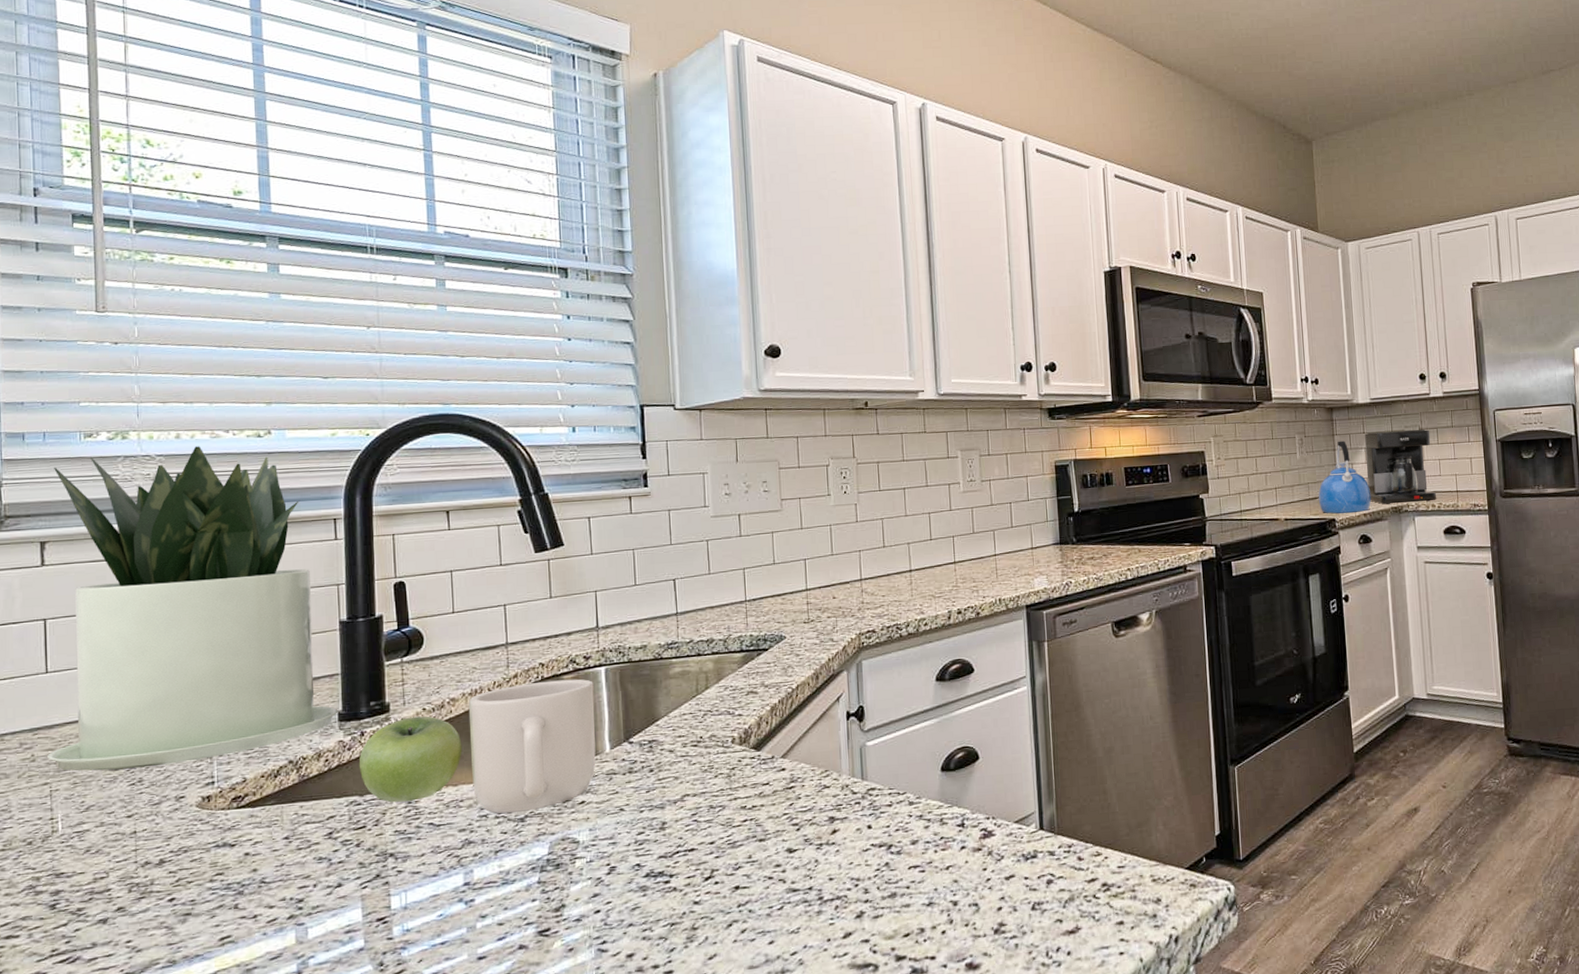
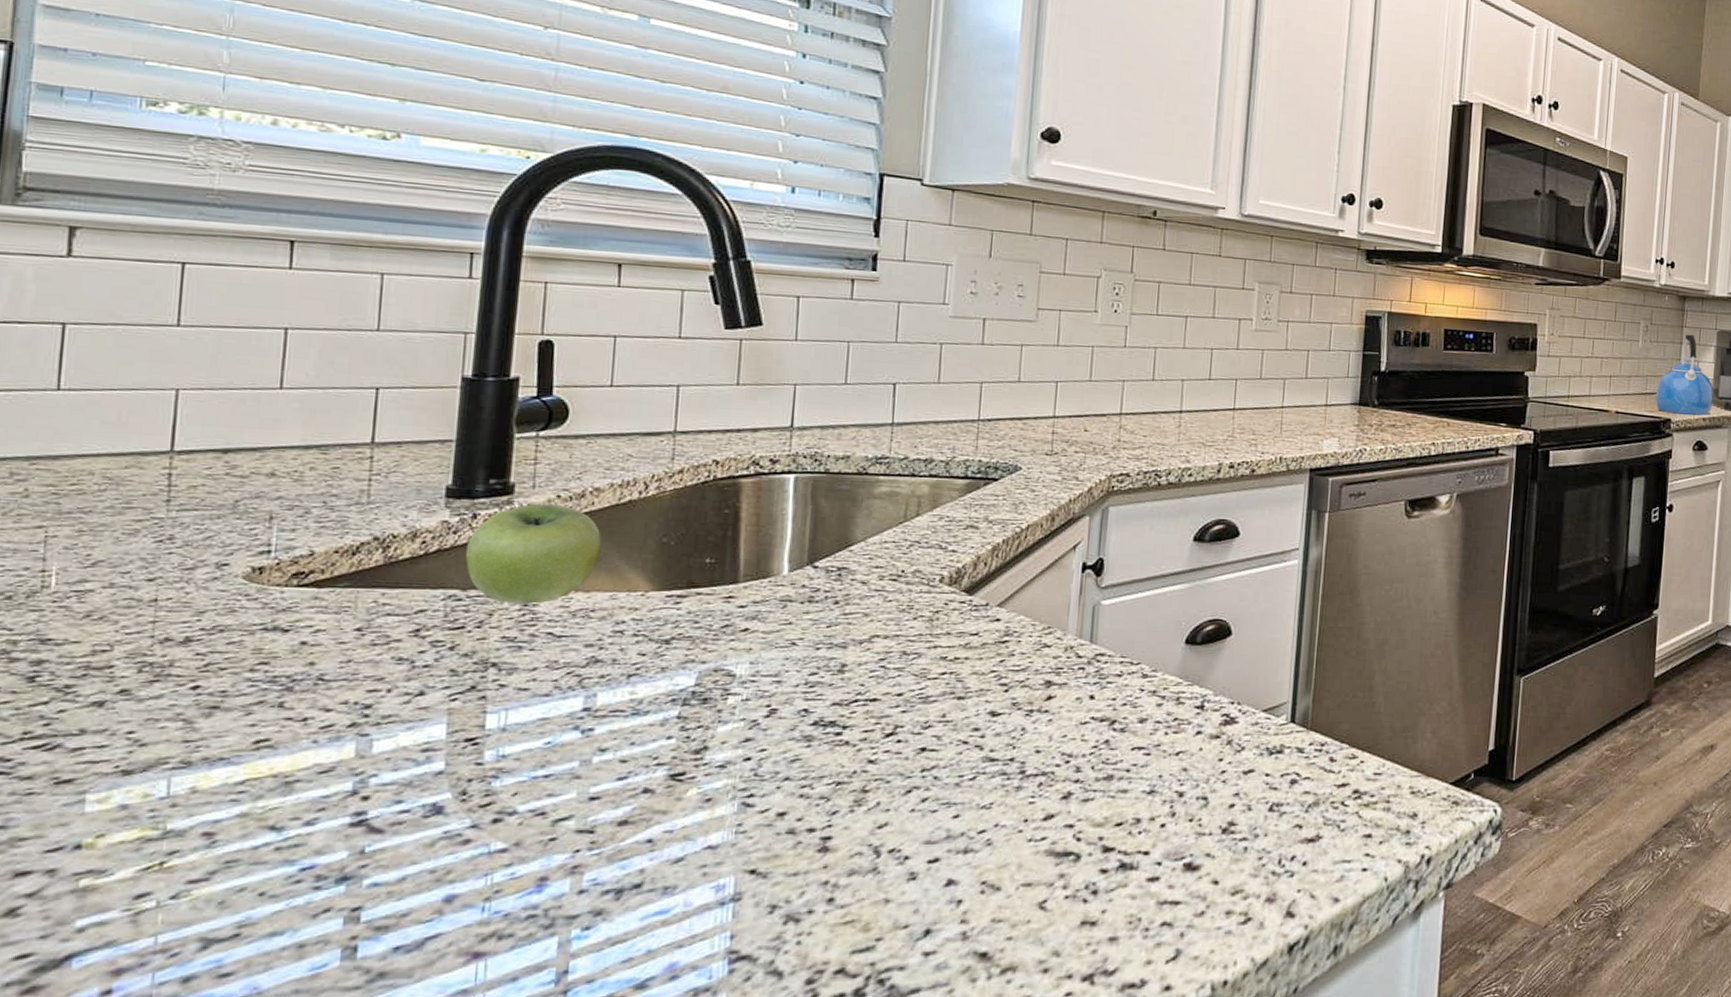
planter: present [46,446,339,771] -> none [45,131,447,523]
mug: present [468,679,596,814] -> none [609,481,778,632]

